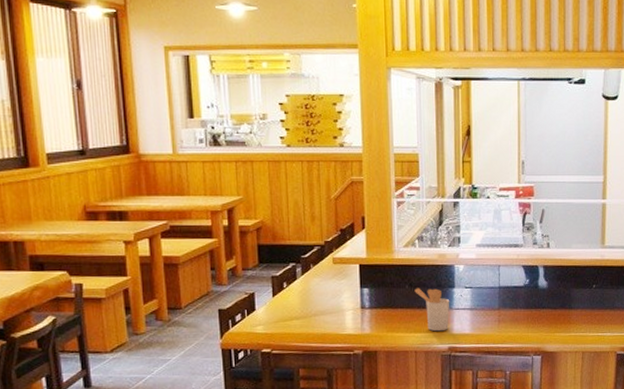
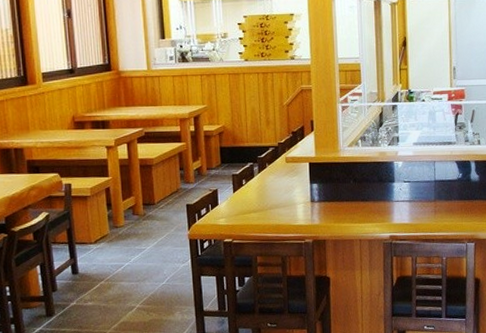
utensil holder: present [414,288,449,332] -> none [358,183,390,222]

